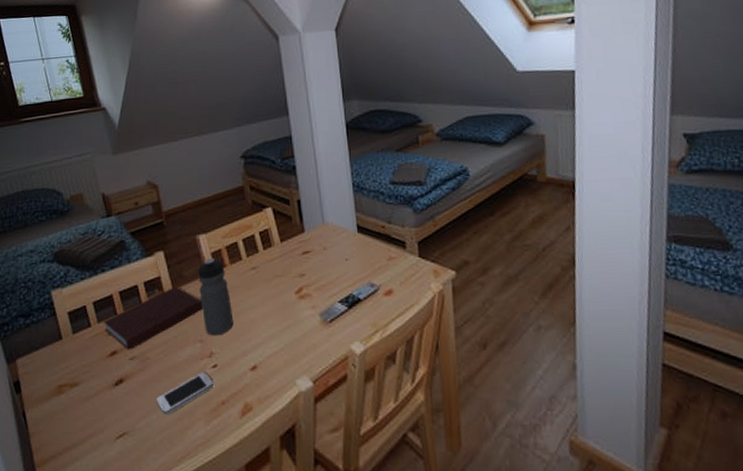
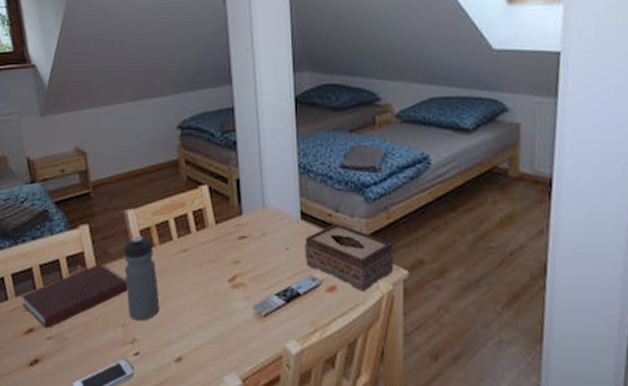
tissue box: none [362,233,443,294] -> present [305,223,394,293]

